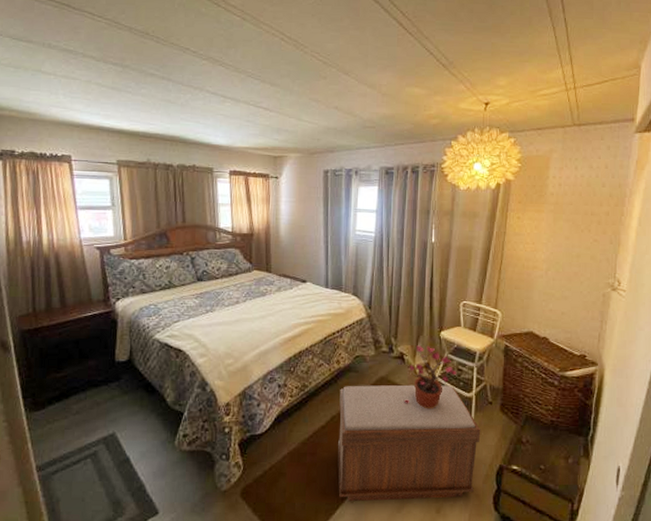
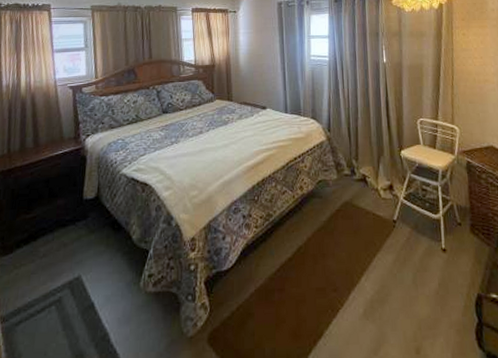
bench: present [337,384,481,502] -> none [305,207,454,344]
potted plant: present [404,345,457,409] -> none [371,166,422,234]

